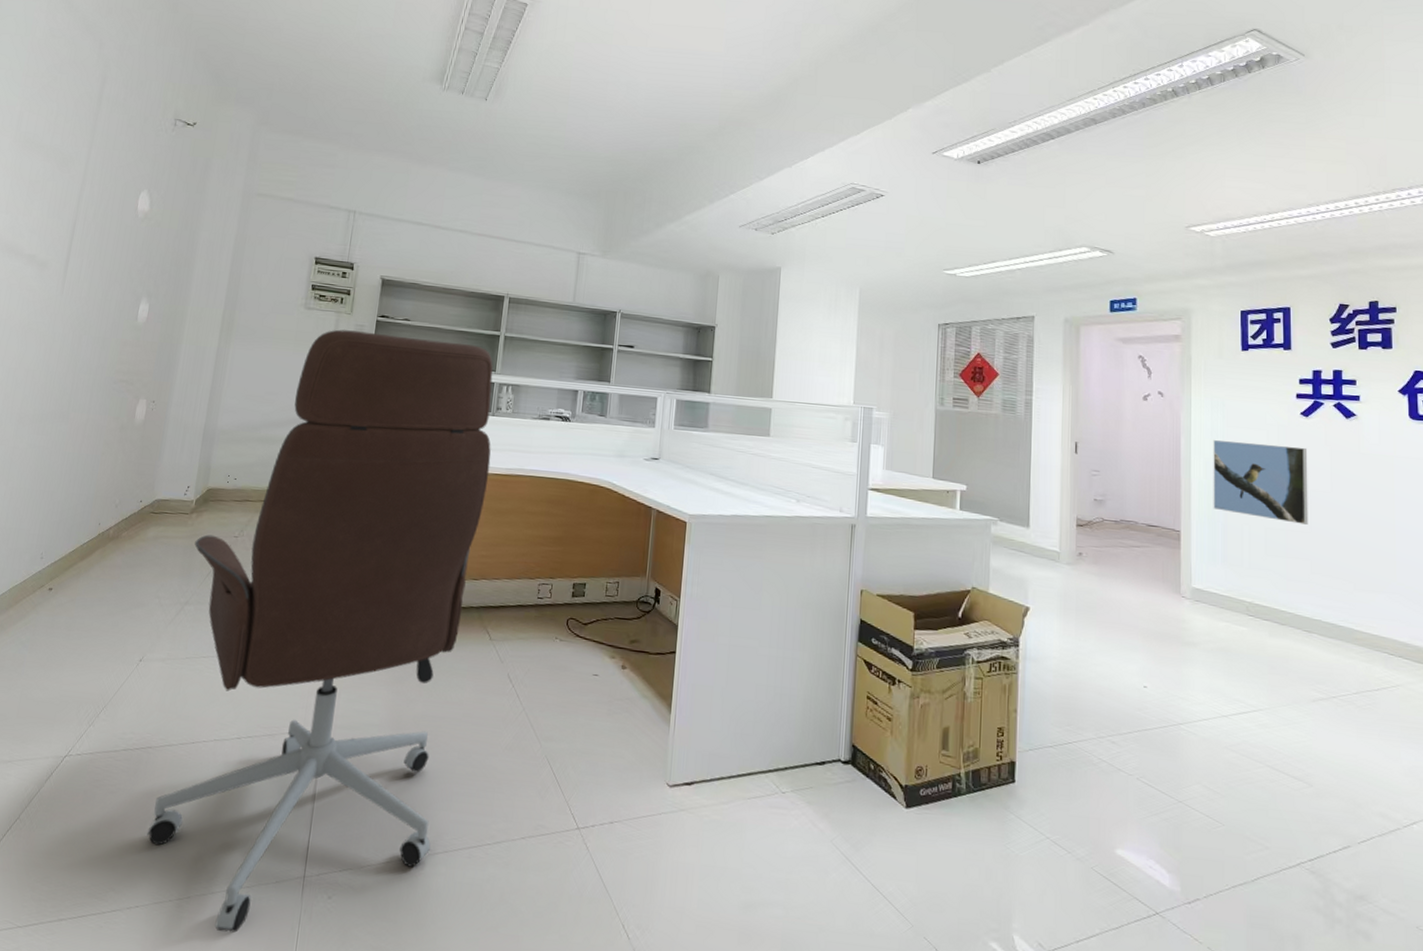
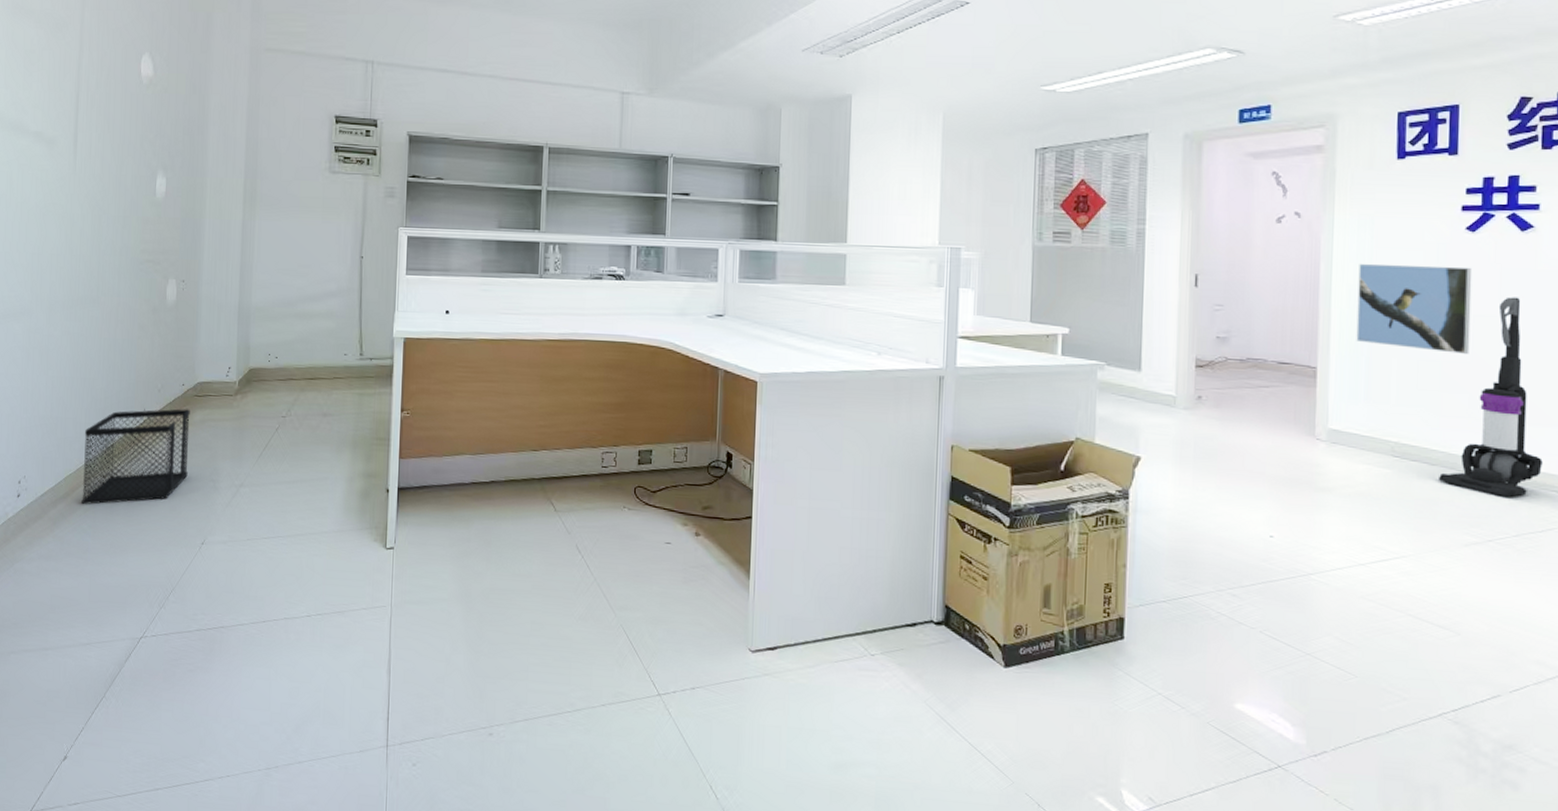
wastebasket: none [23,524,145,617] -> present [81,409,190,505]
office chair: present [146,329,493,933] -> none [229,193,542,799]
vacuum cleaner: none [1288,475,1375,658] -> present [1439,297,1543,498]

